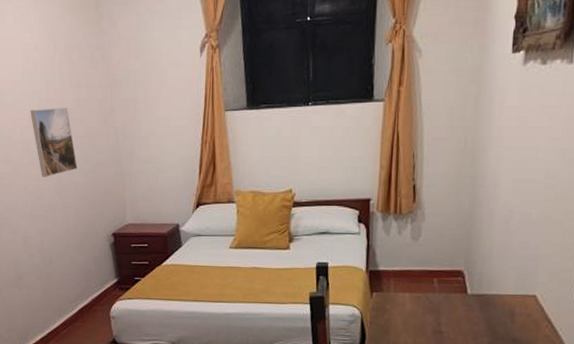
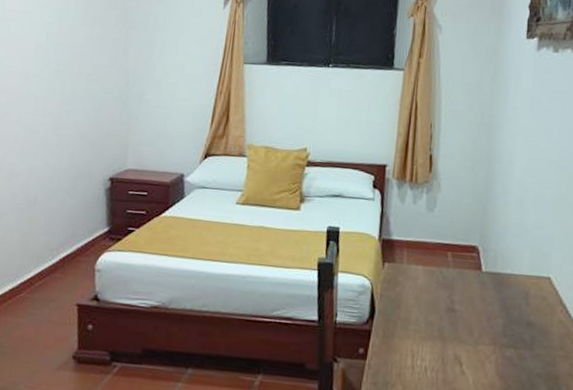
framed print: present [30,108,77,177] -> none [36,41,81,112]

